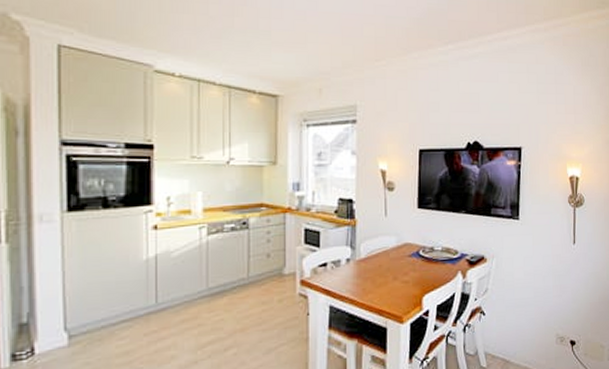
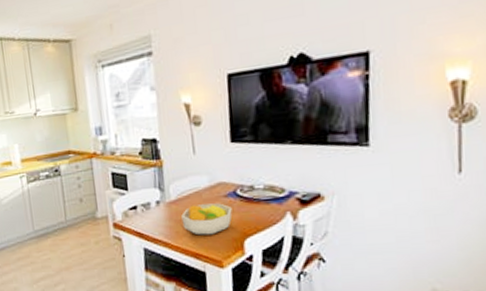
fruit bowl: none [369,262,414,293] -> present [181,203,232,236]

